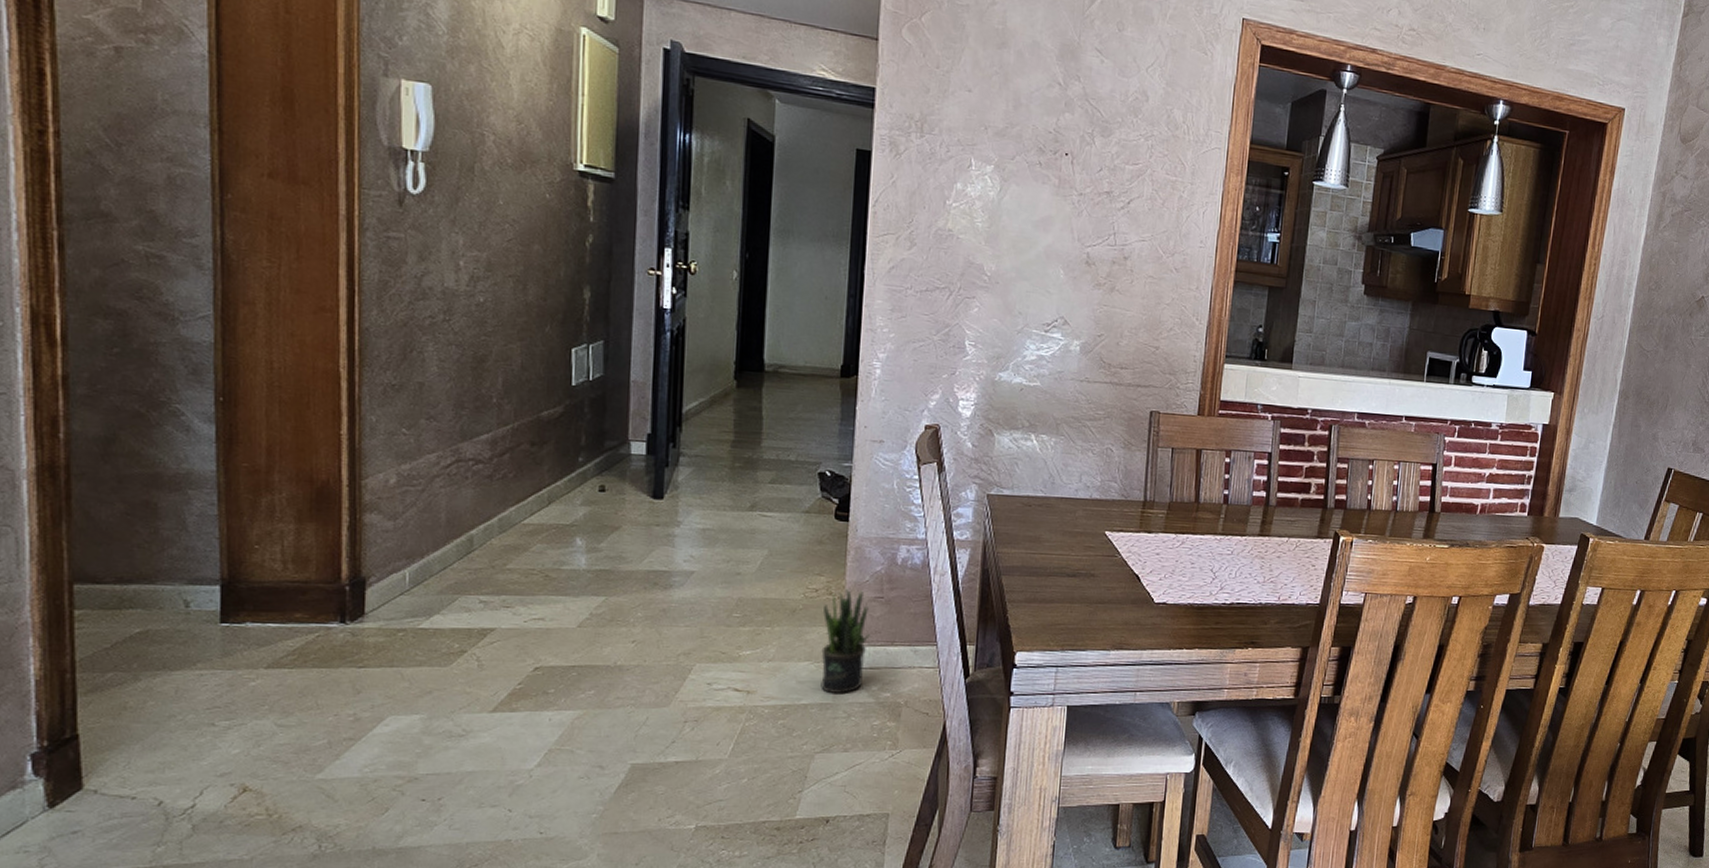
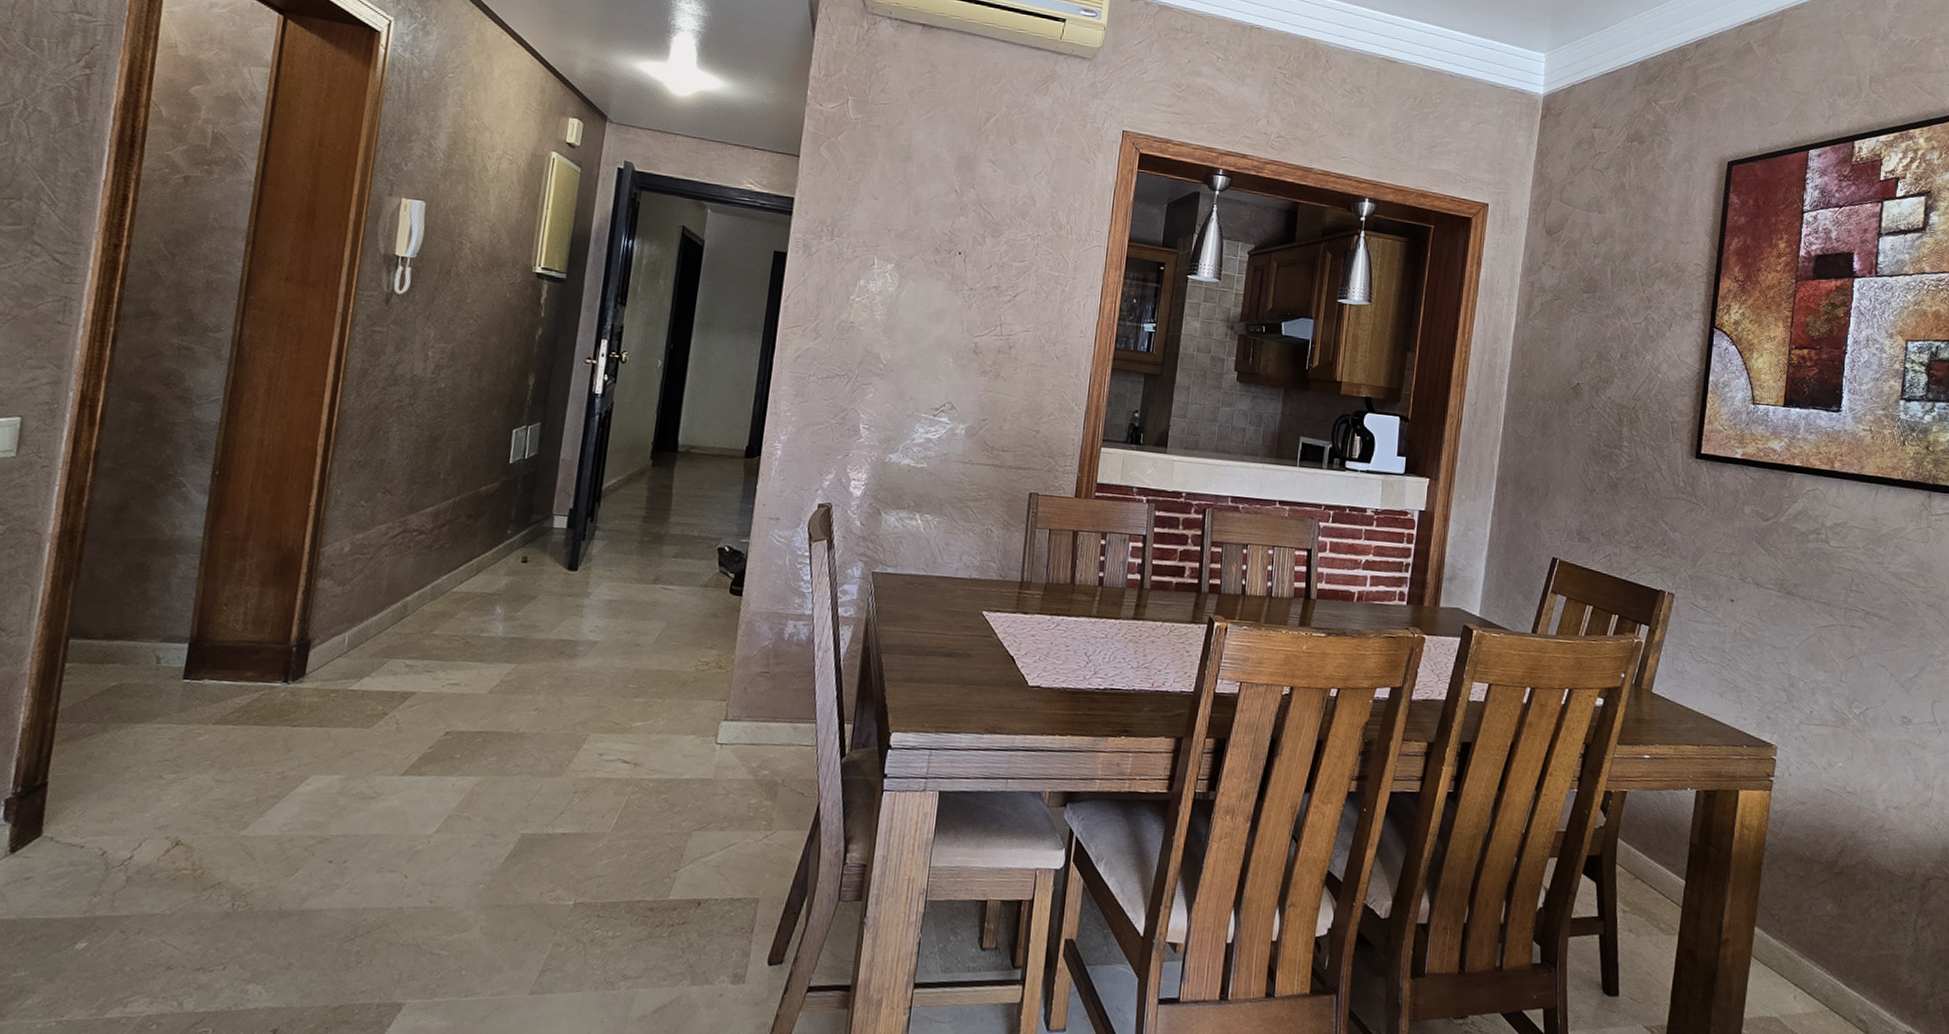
potted plant: present [821,588,870,693] -> none [703,662,754,769]

